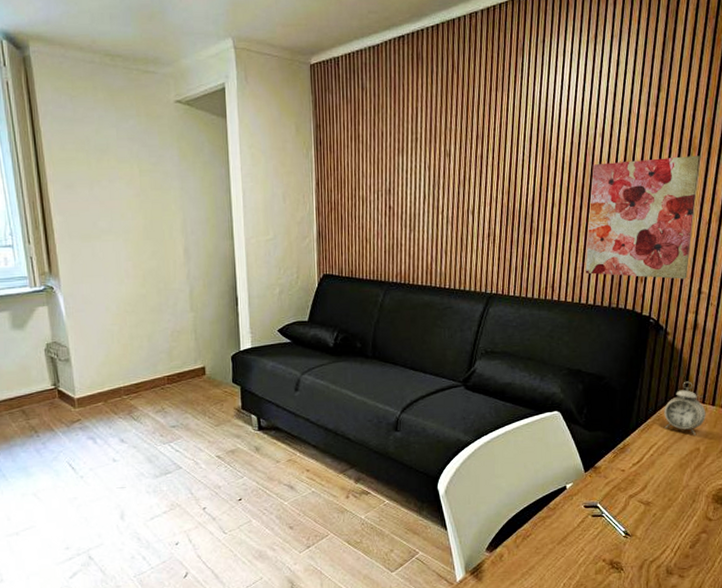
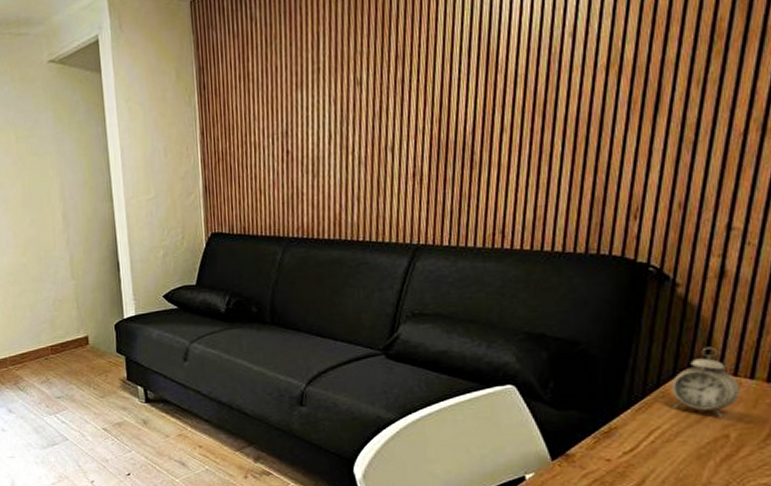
wall art: present [585,155,700,279] -> none [549,43,729,214]

